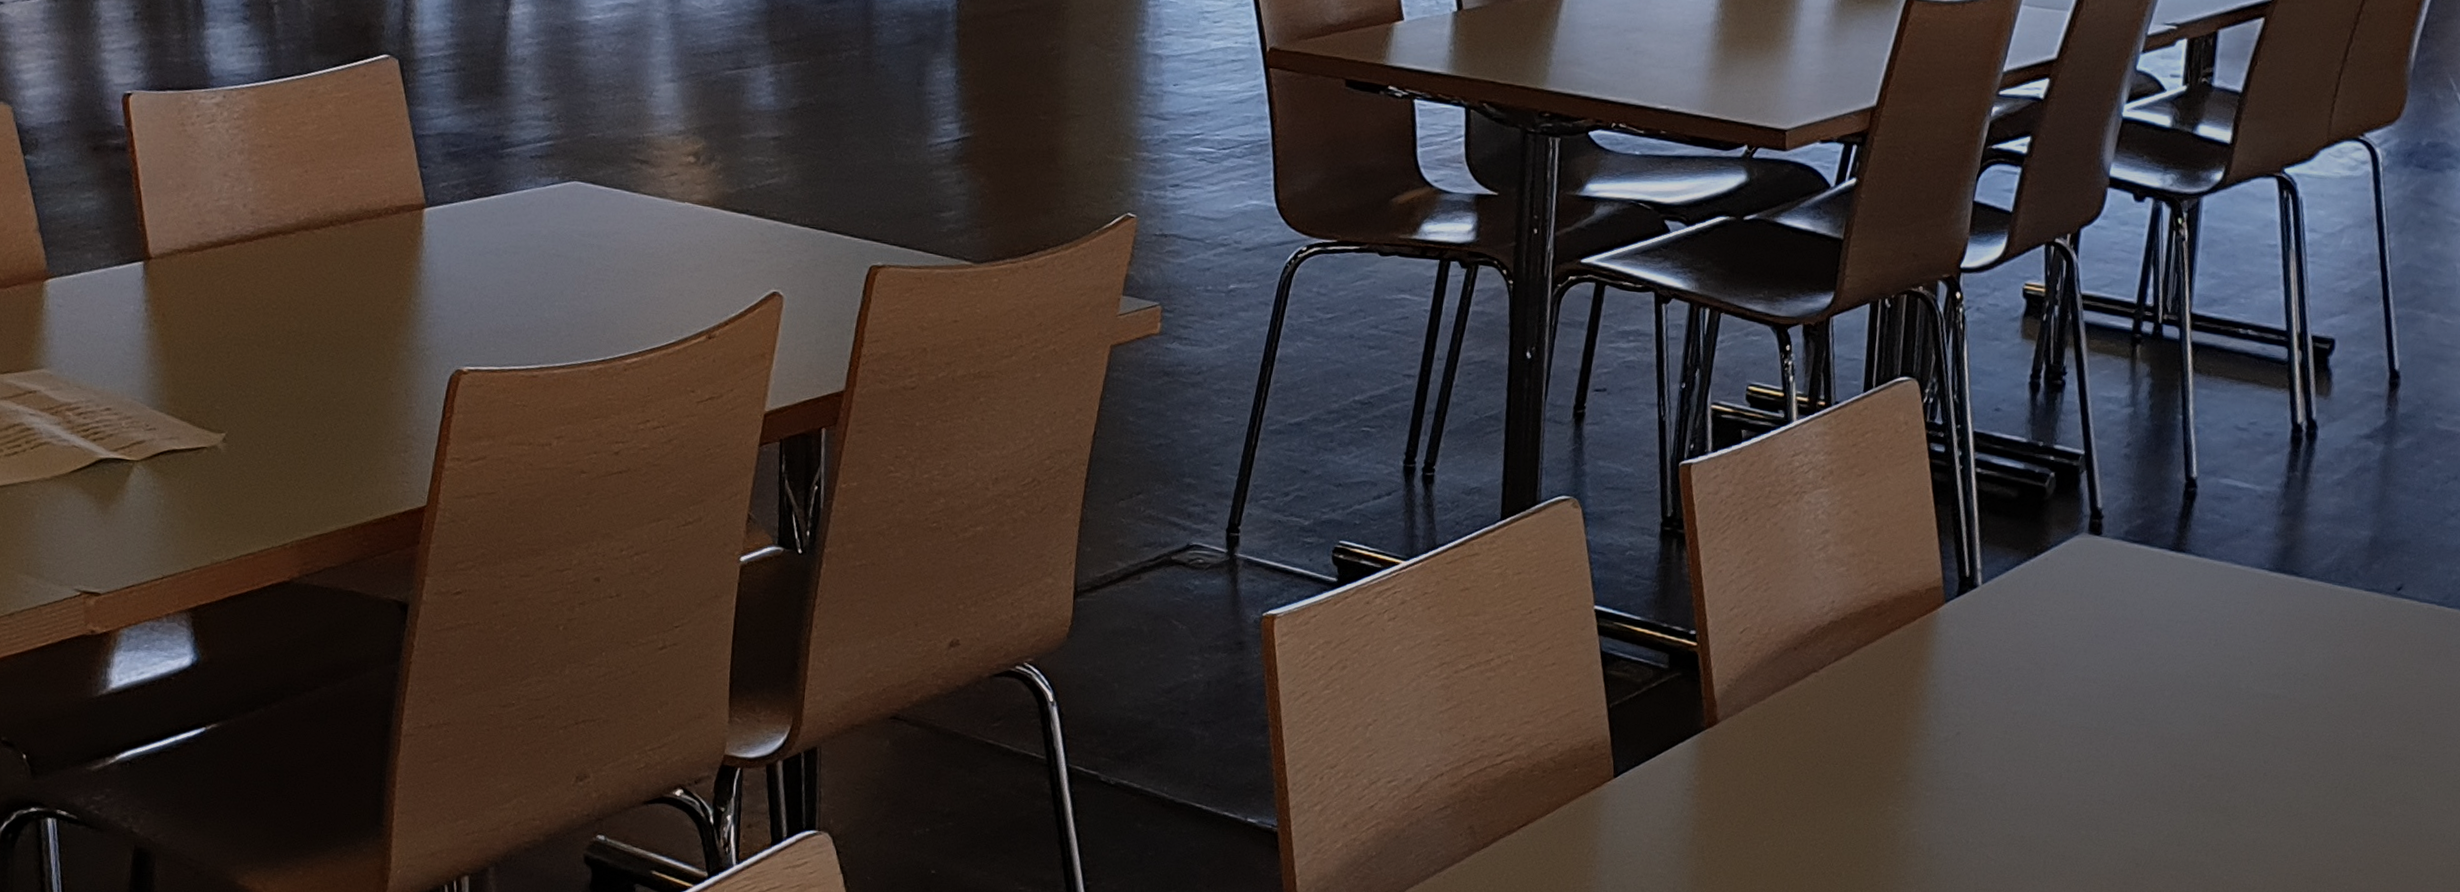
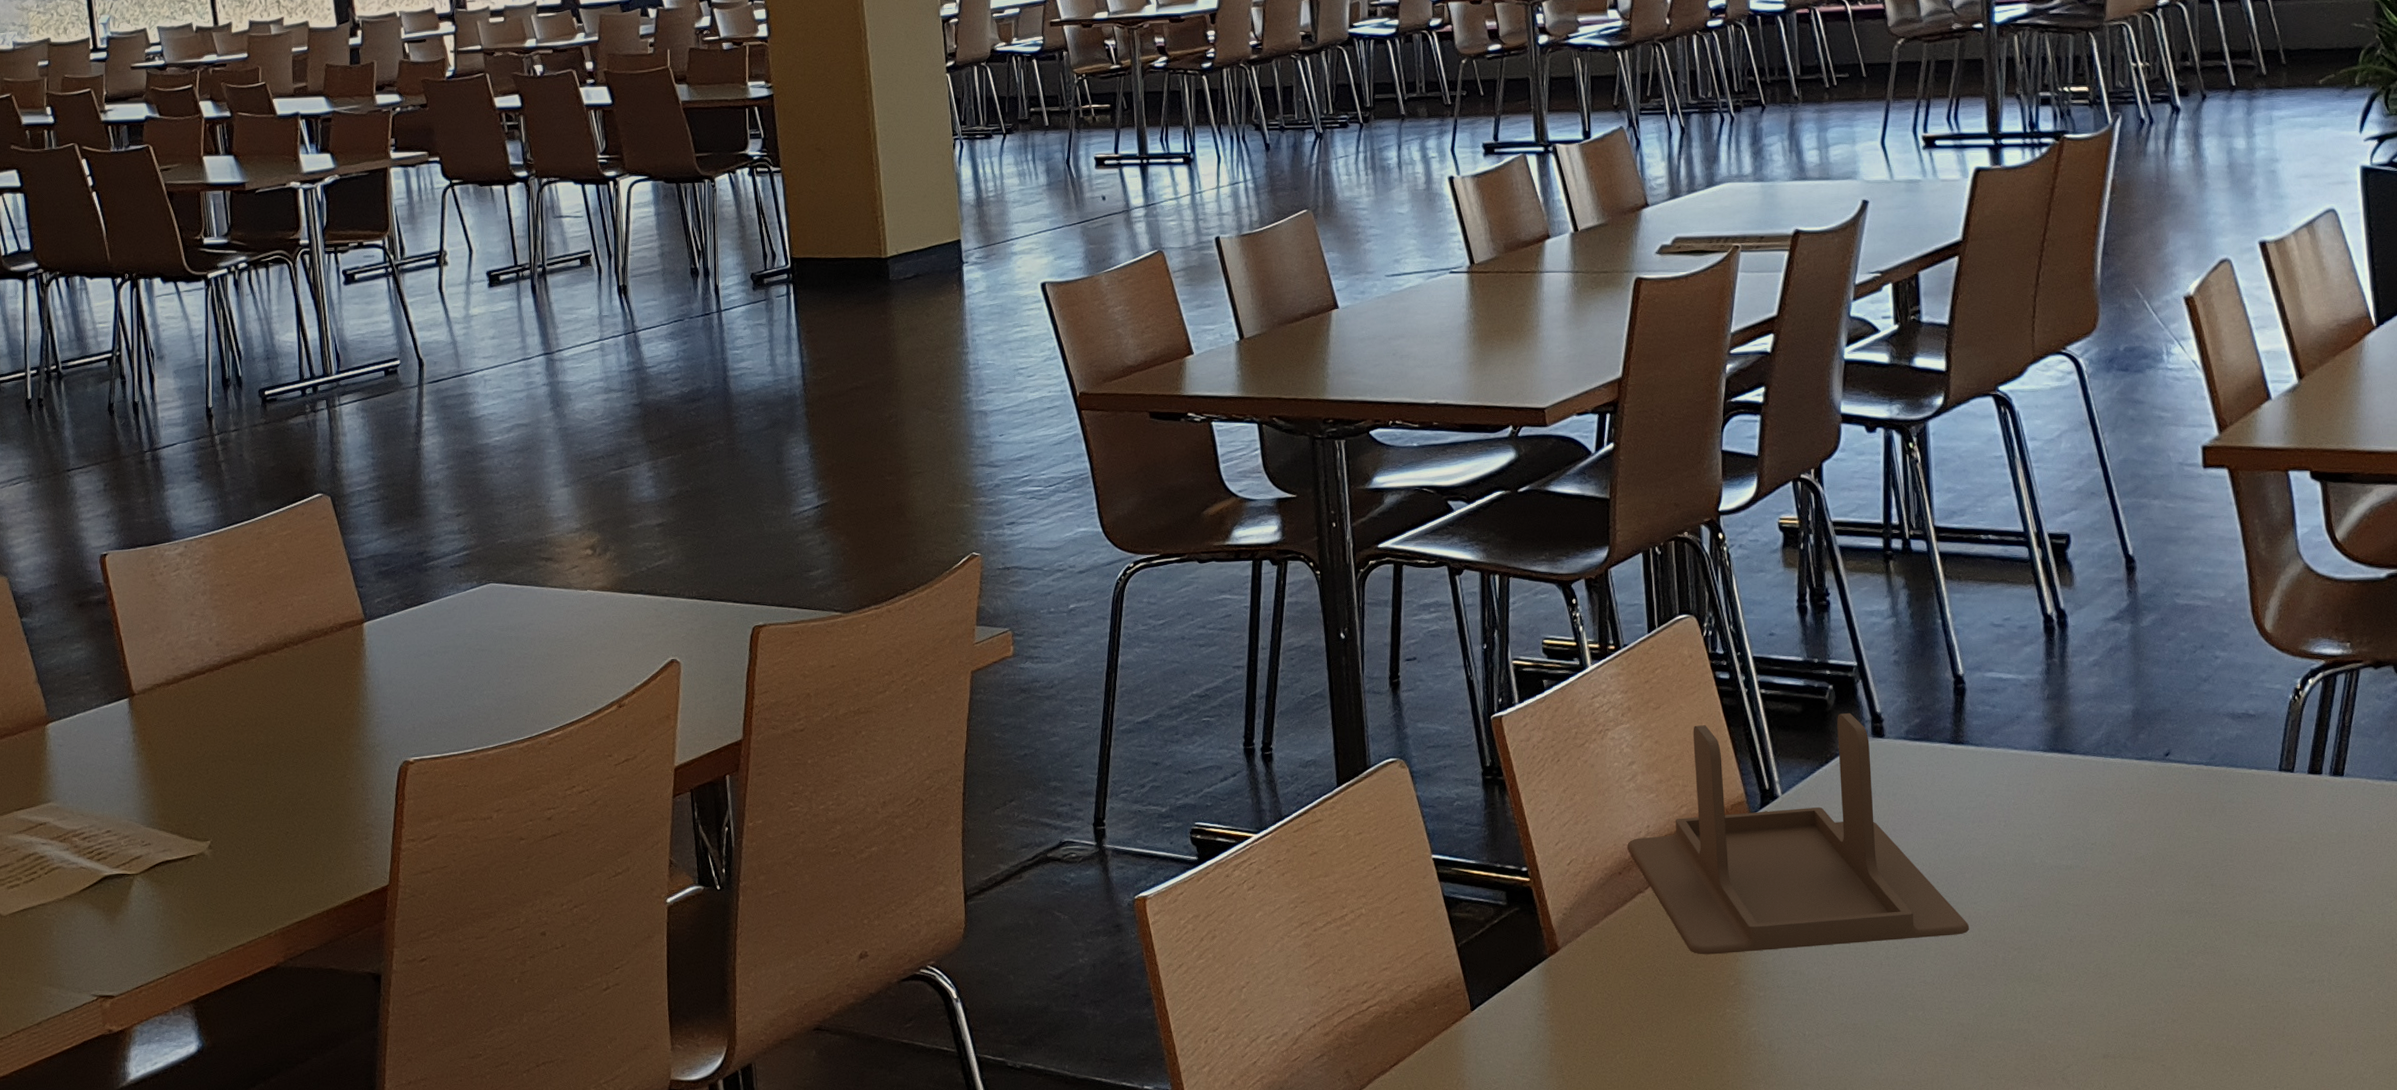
napkin holder: none [1807,499,2161,755] -> present [1627,712,1970,955]

